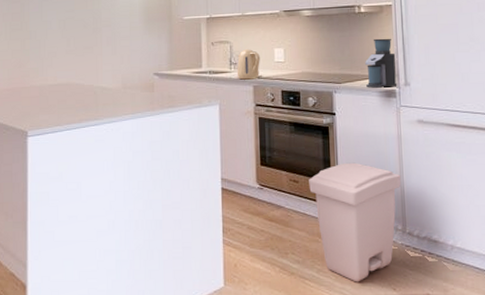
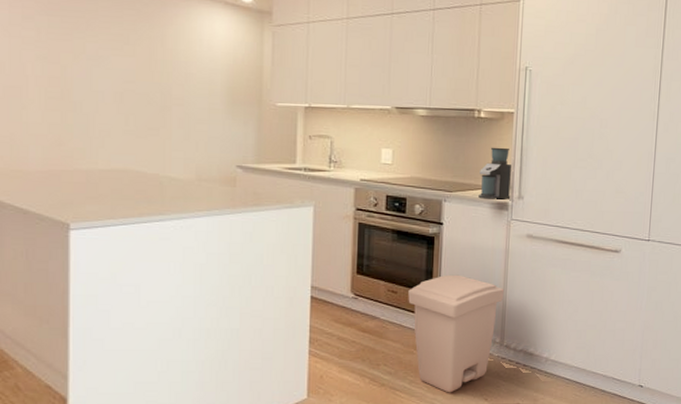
kettle: present [236,49,260,80] -> none [336,147,365,181]

